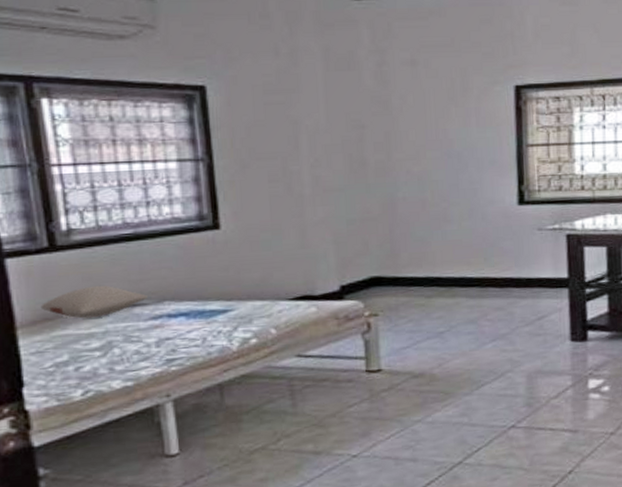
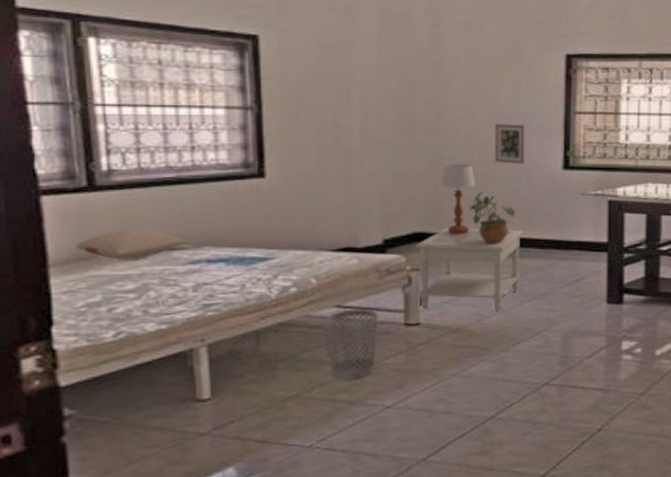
wastebasket: none [287,357,340,431] -> present [325,309,379,380]
side table: none [373,269,481,356] -> present [415,228,523,311]
table lamp: none [394,204,430,277] -> present [440,163,476,234]
potted plant: none [424,232,472,286] -> present [469,191,515,244]
picture frame: none [446,160,479,202] -> present [494,124,525,164]

